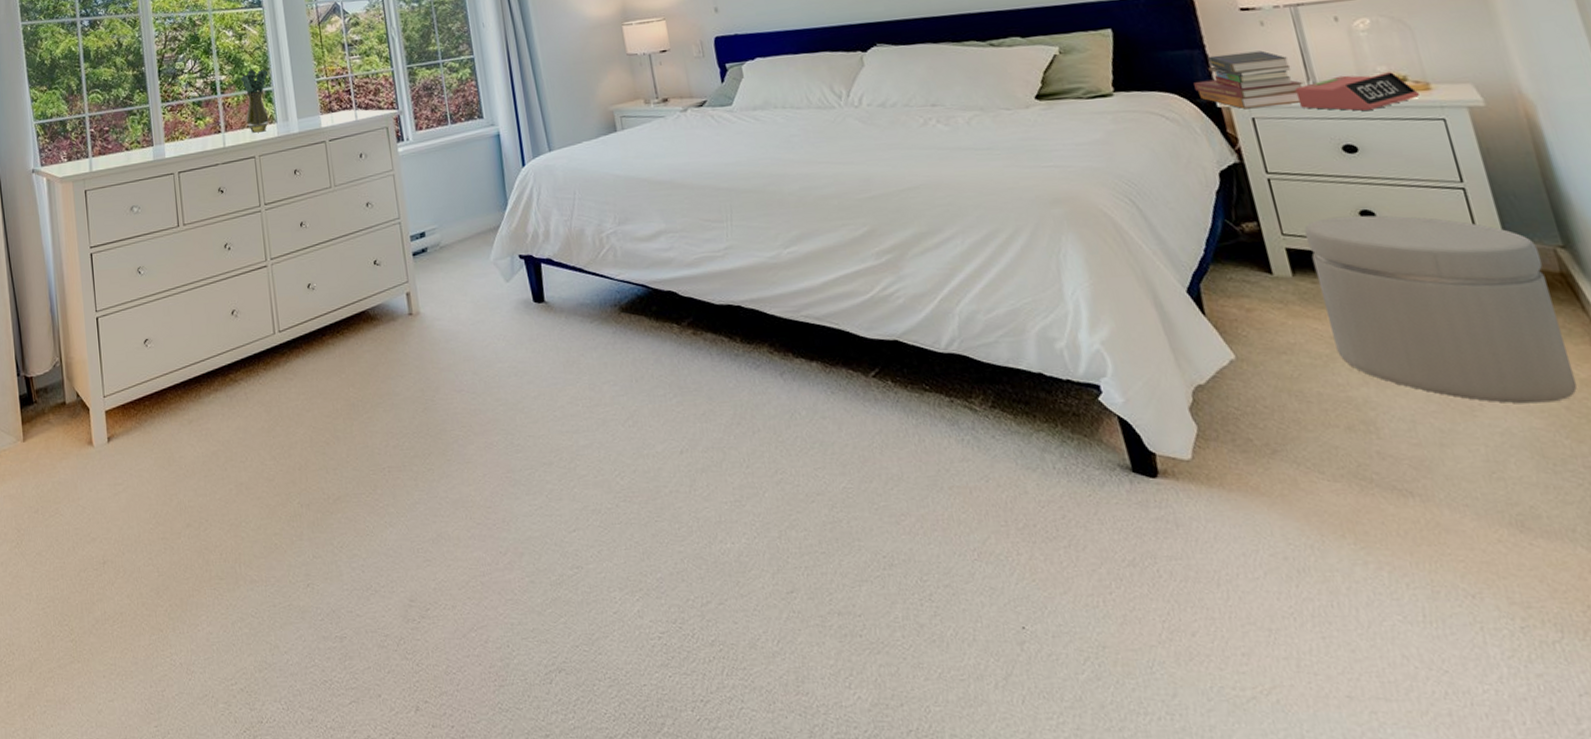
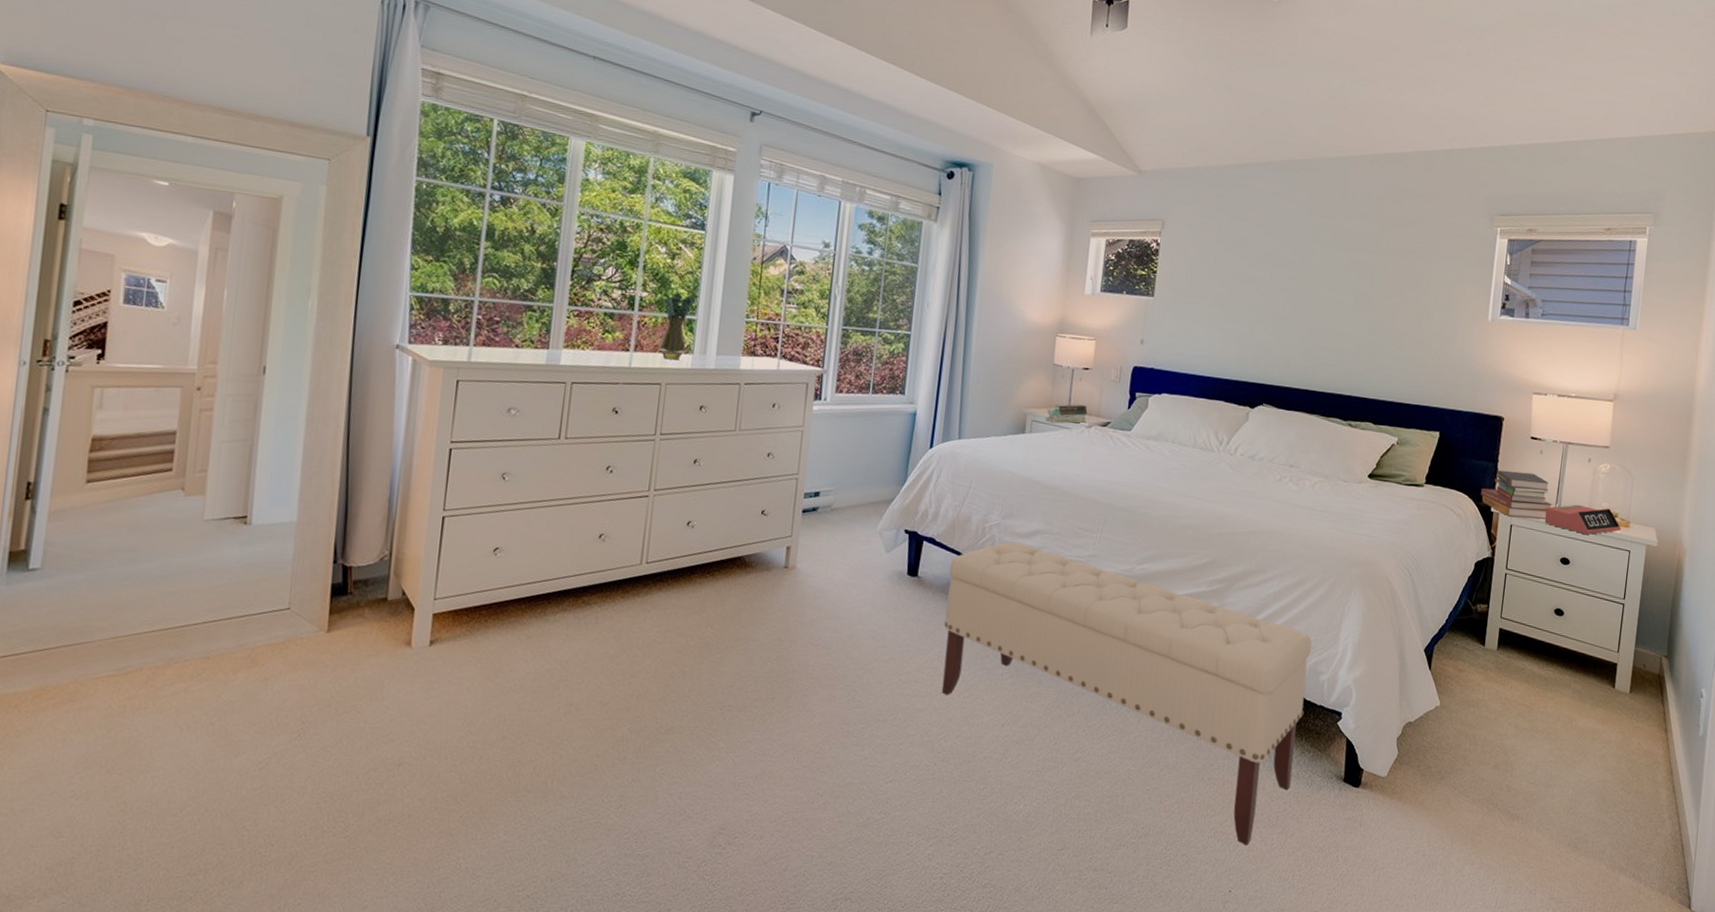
bench: none [575,247,1062,567] -> present [941,541,1312,846]
books: none [633,88,680,116] -> present [1045,404,1088,424]
ottoman: present [1304,215,1578,404] -> none [1506,610,1652,764]

